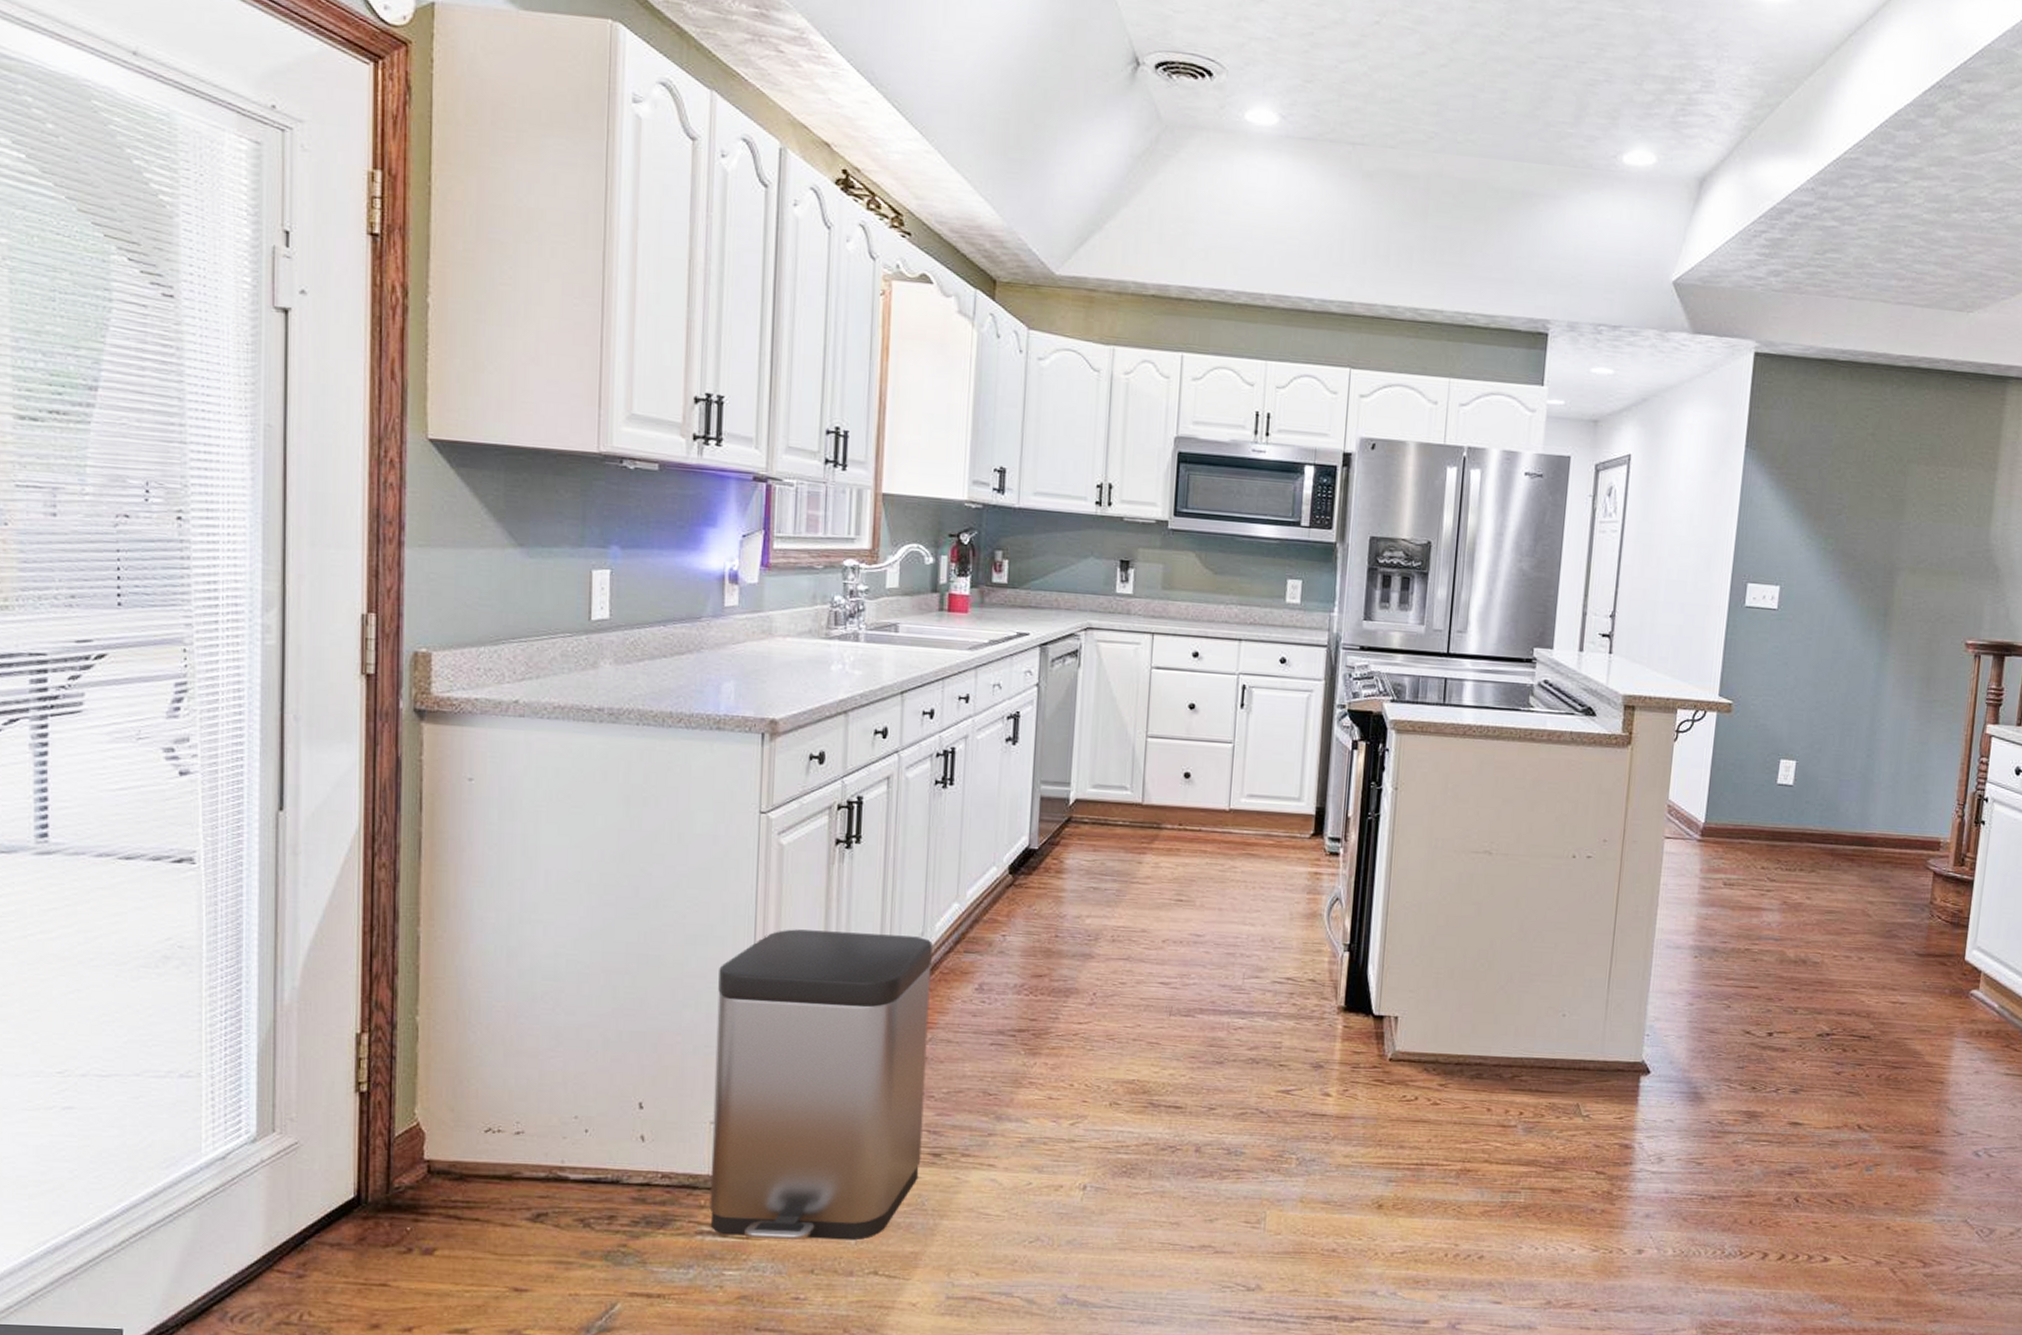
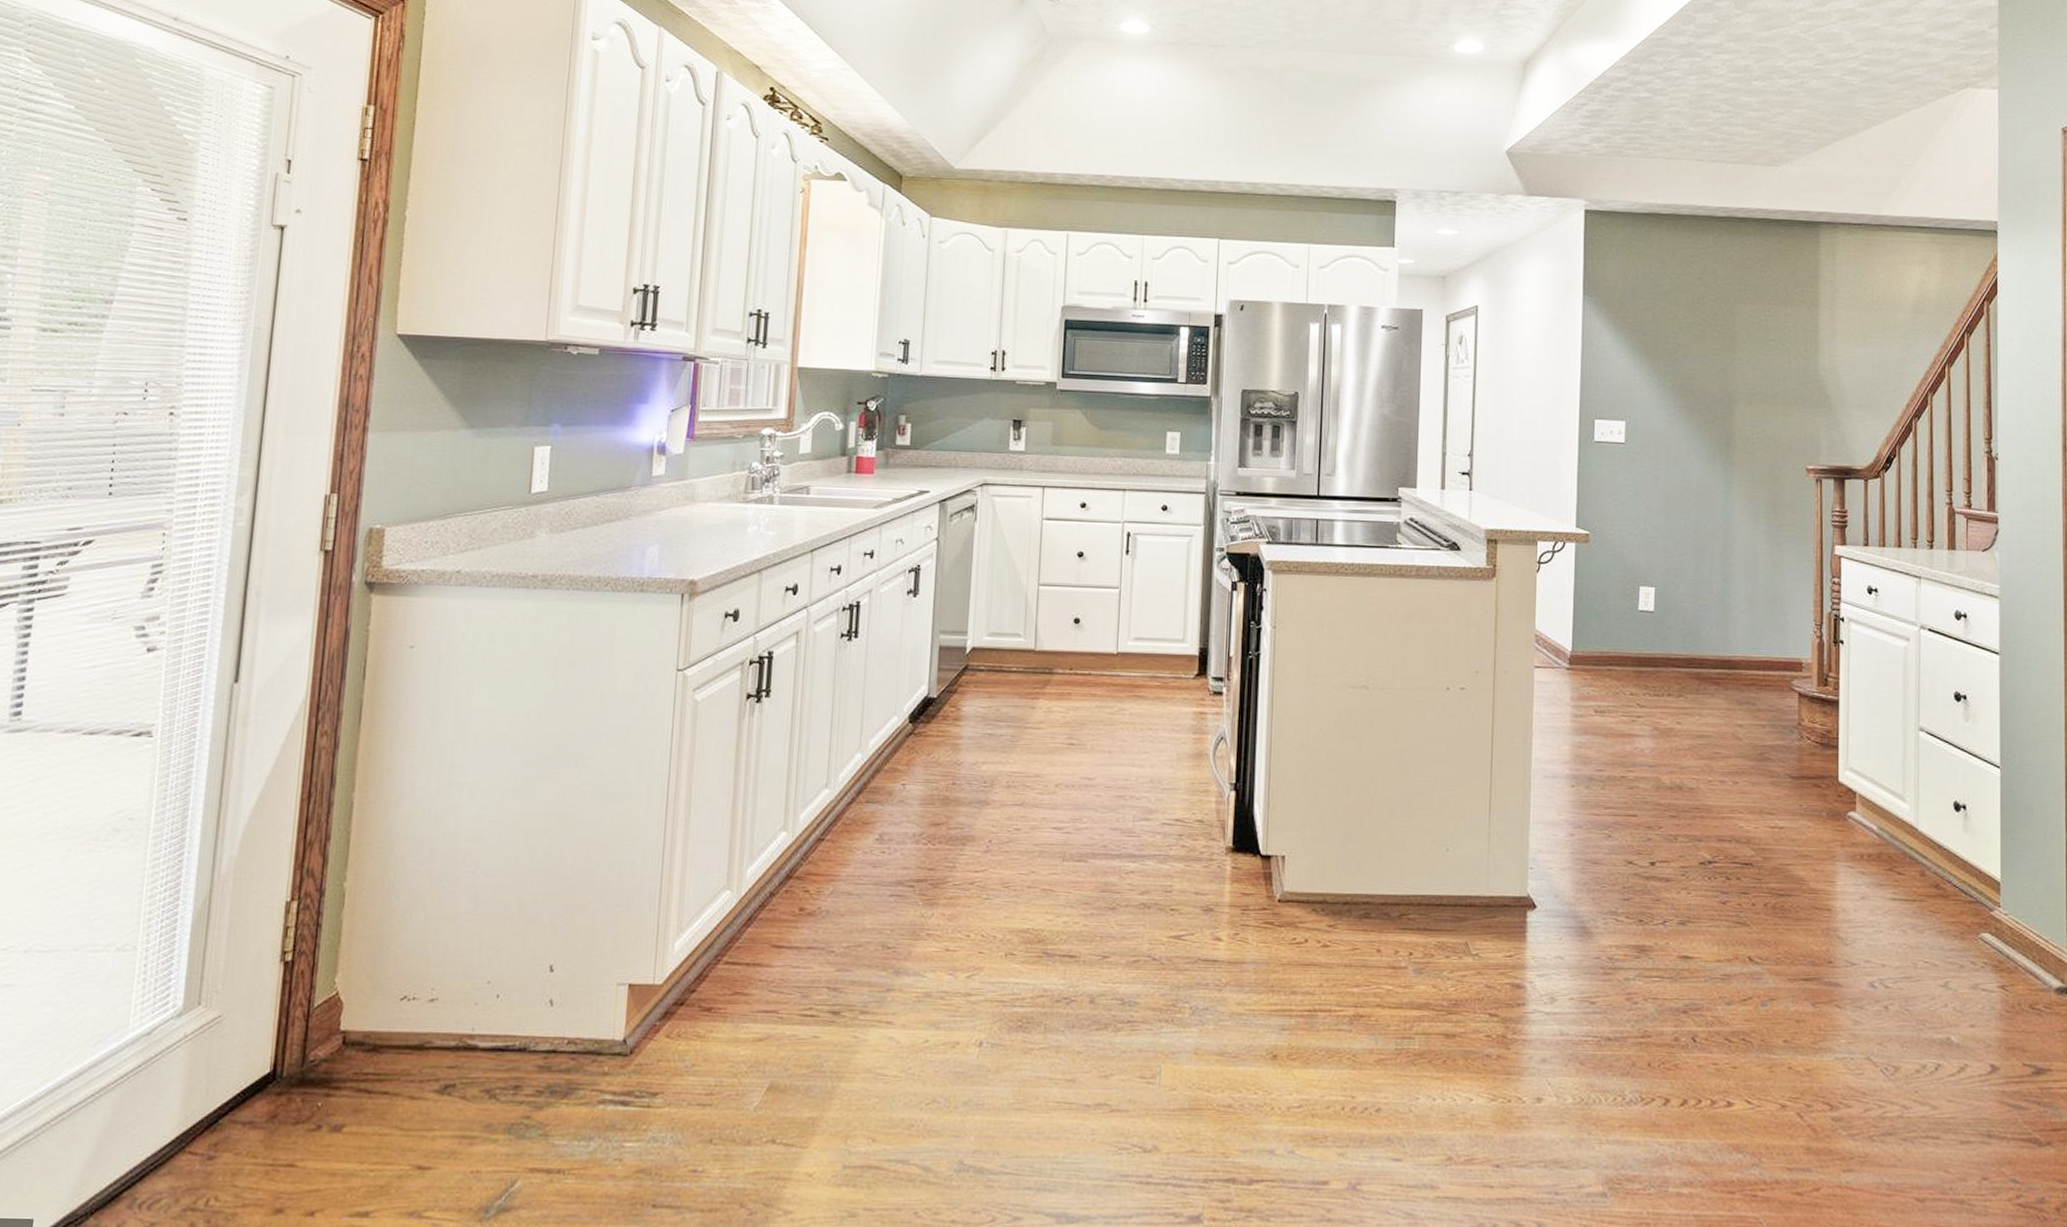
pedal bin: present [709,929,933,1240] -> none [613,784,836,1108]

